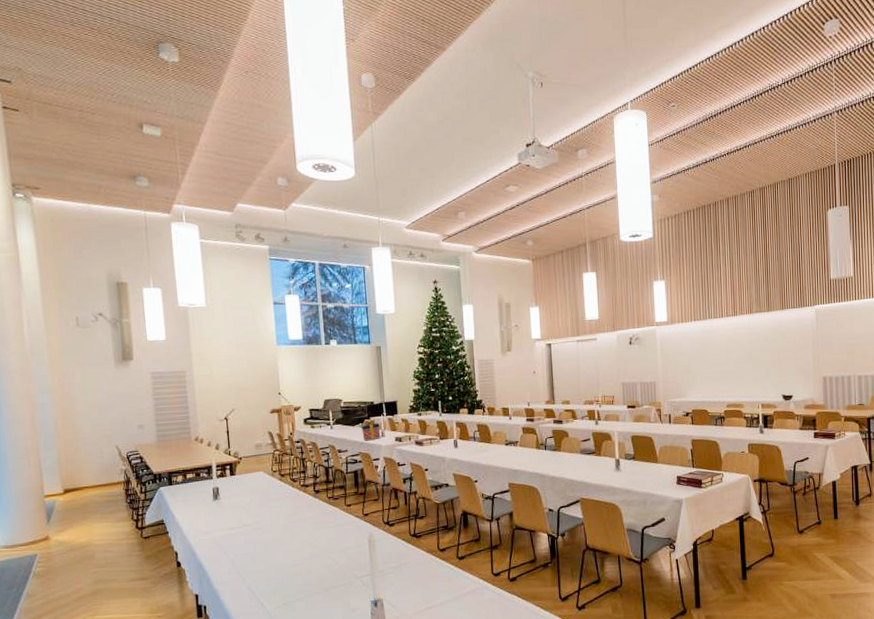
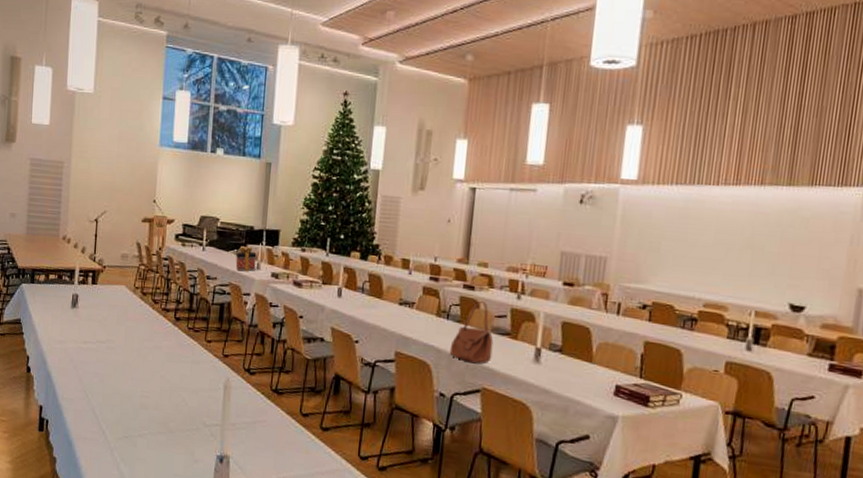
handbag: none [551,430,584,481] -> present [449,300,494,364]

